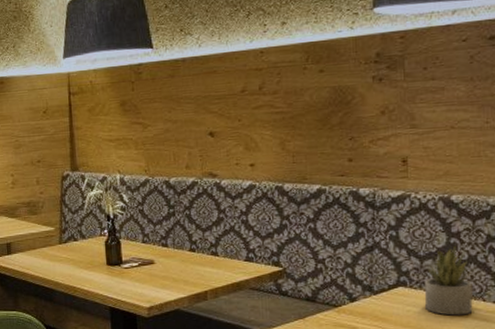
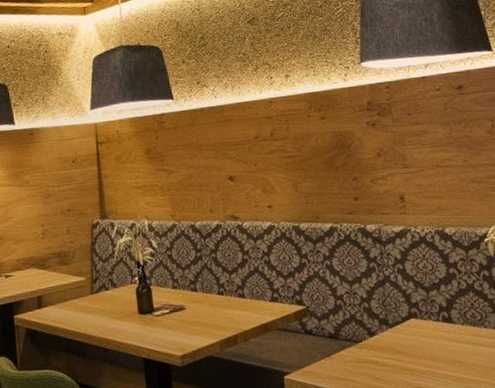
succulent plant: present [424,245,473,316] -> none [432,275,477,344]

